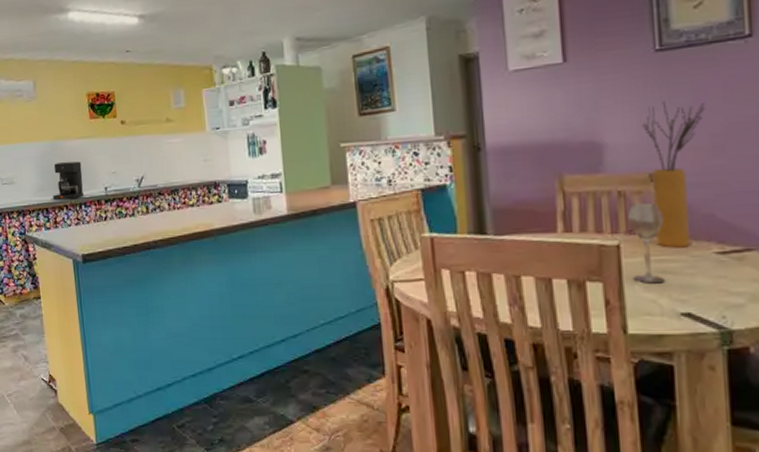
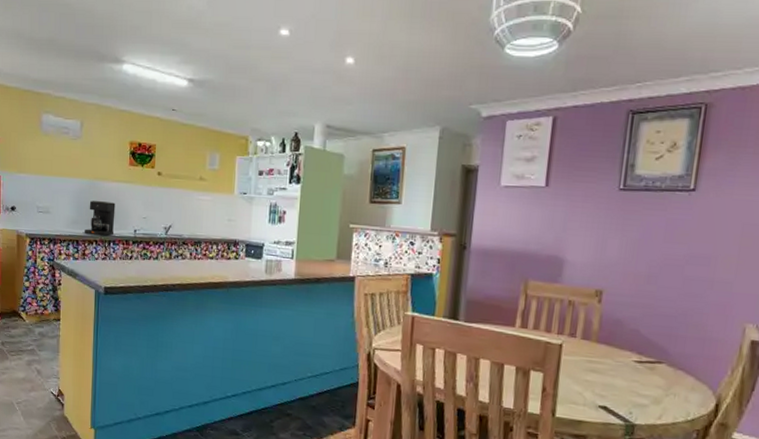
wineglass: present [627,202,665,284] -> none [567,312,600,380]
vase: present [642,101,705,248] -> none [591,232,649,354]

